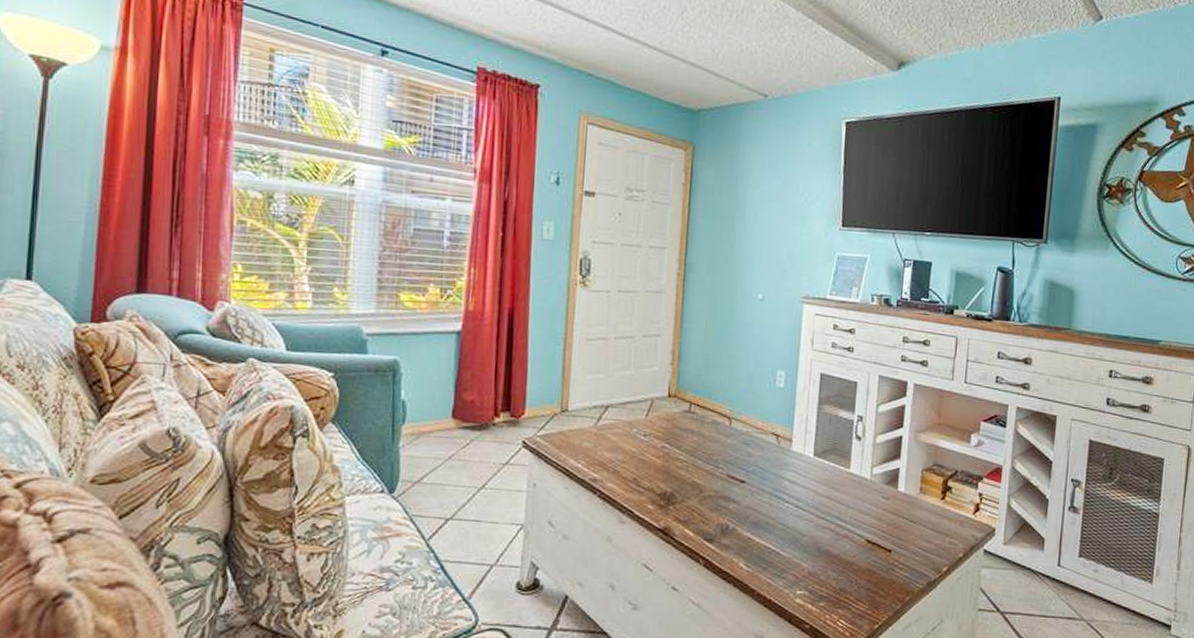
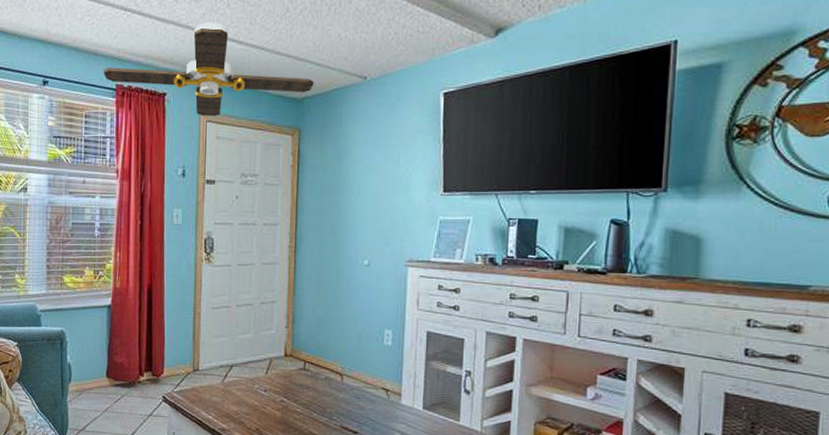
ceiling fan: none [462,9,711,119] -> present [103,22,314,116]

